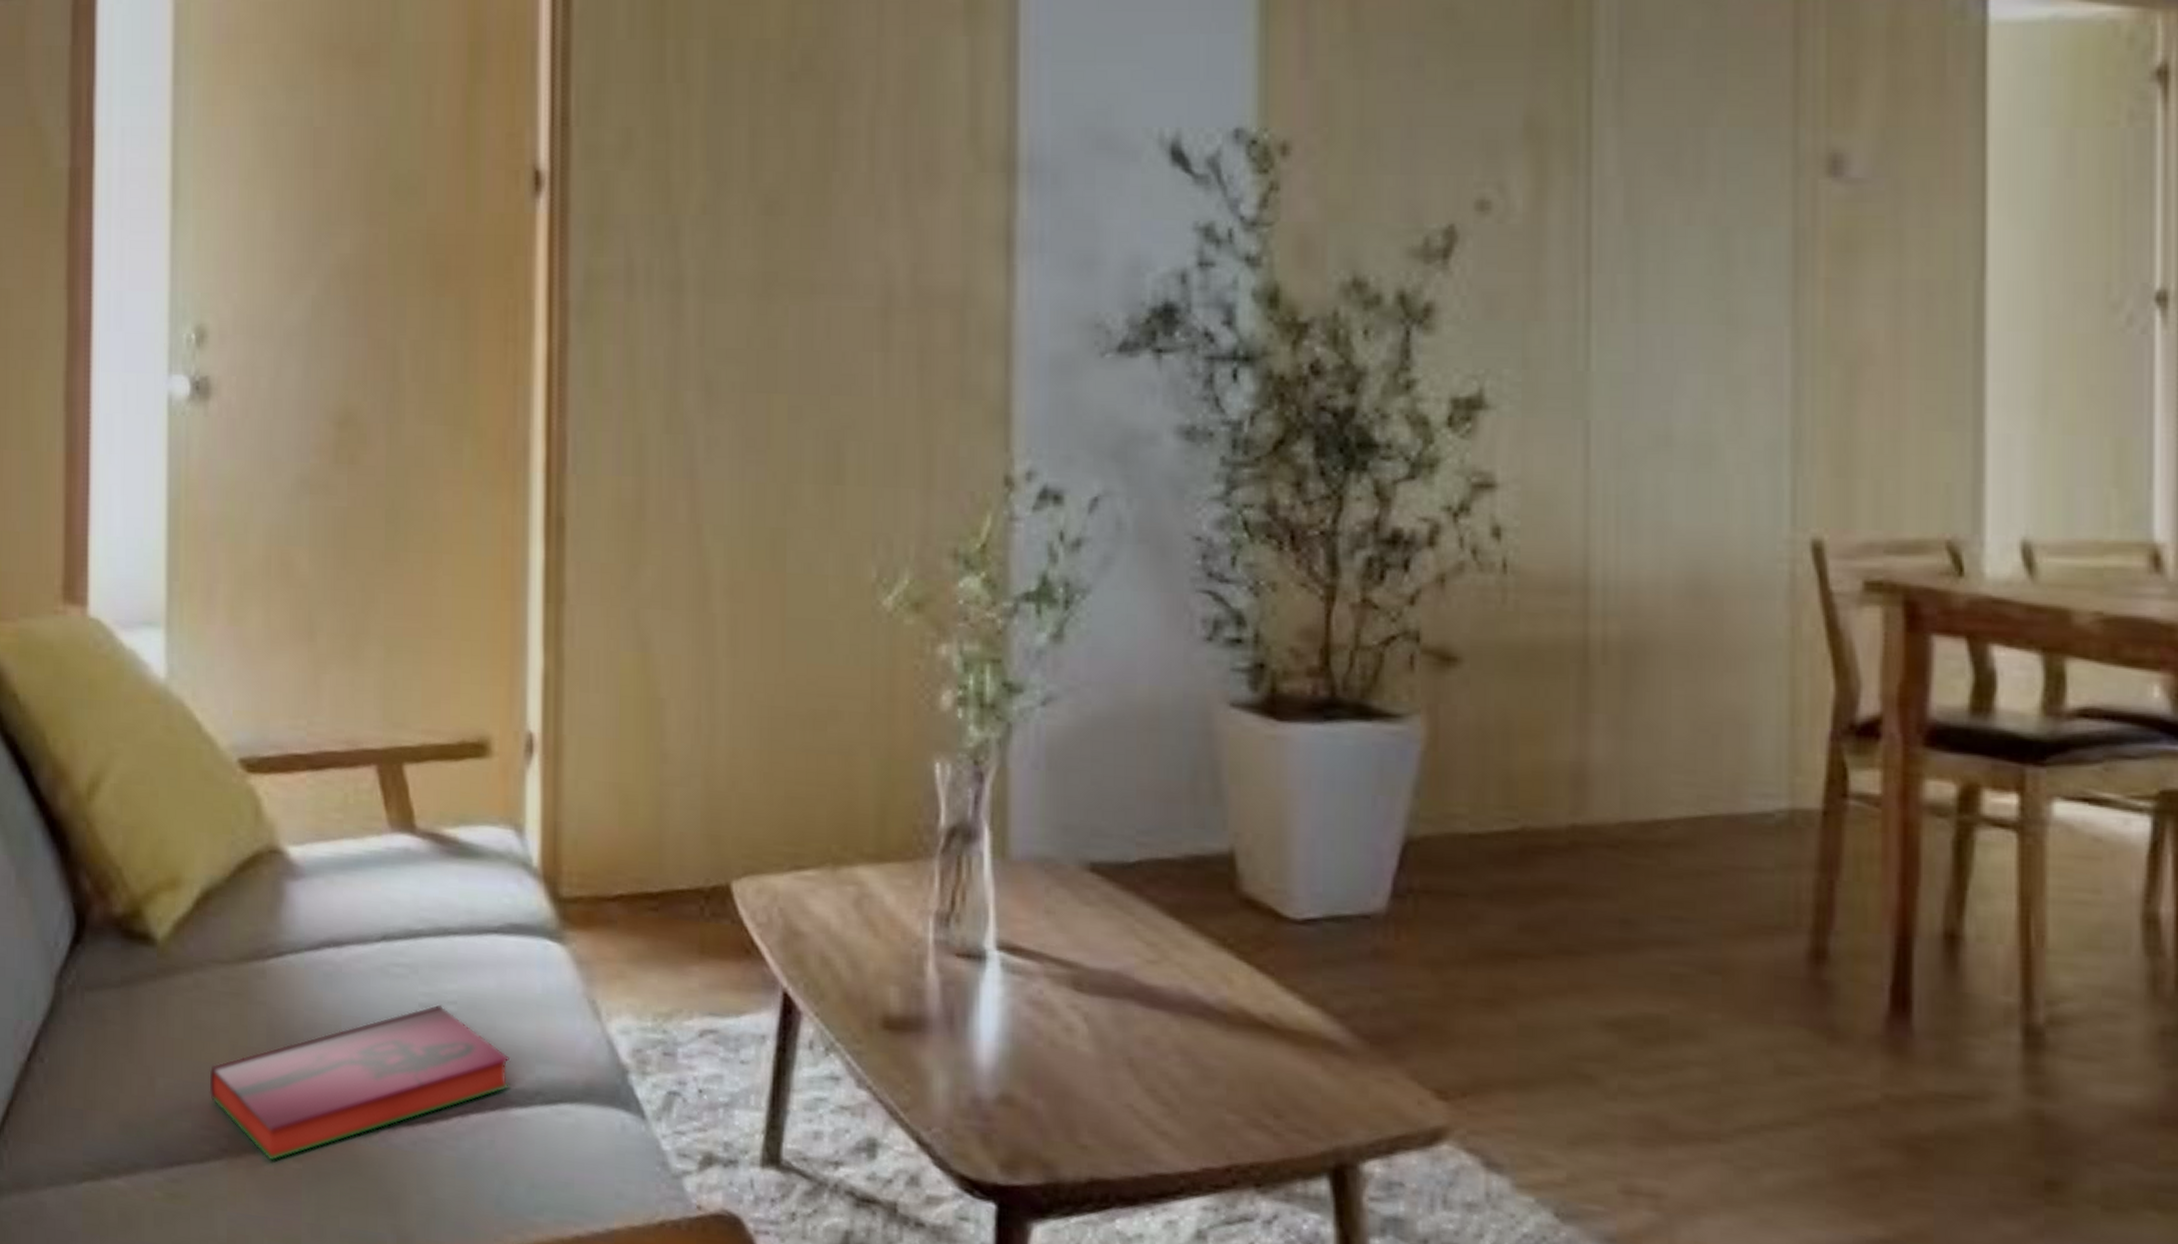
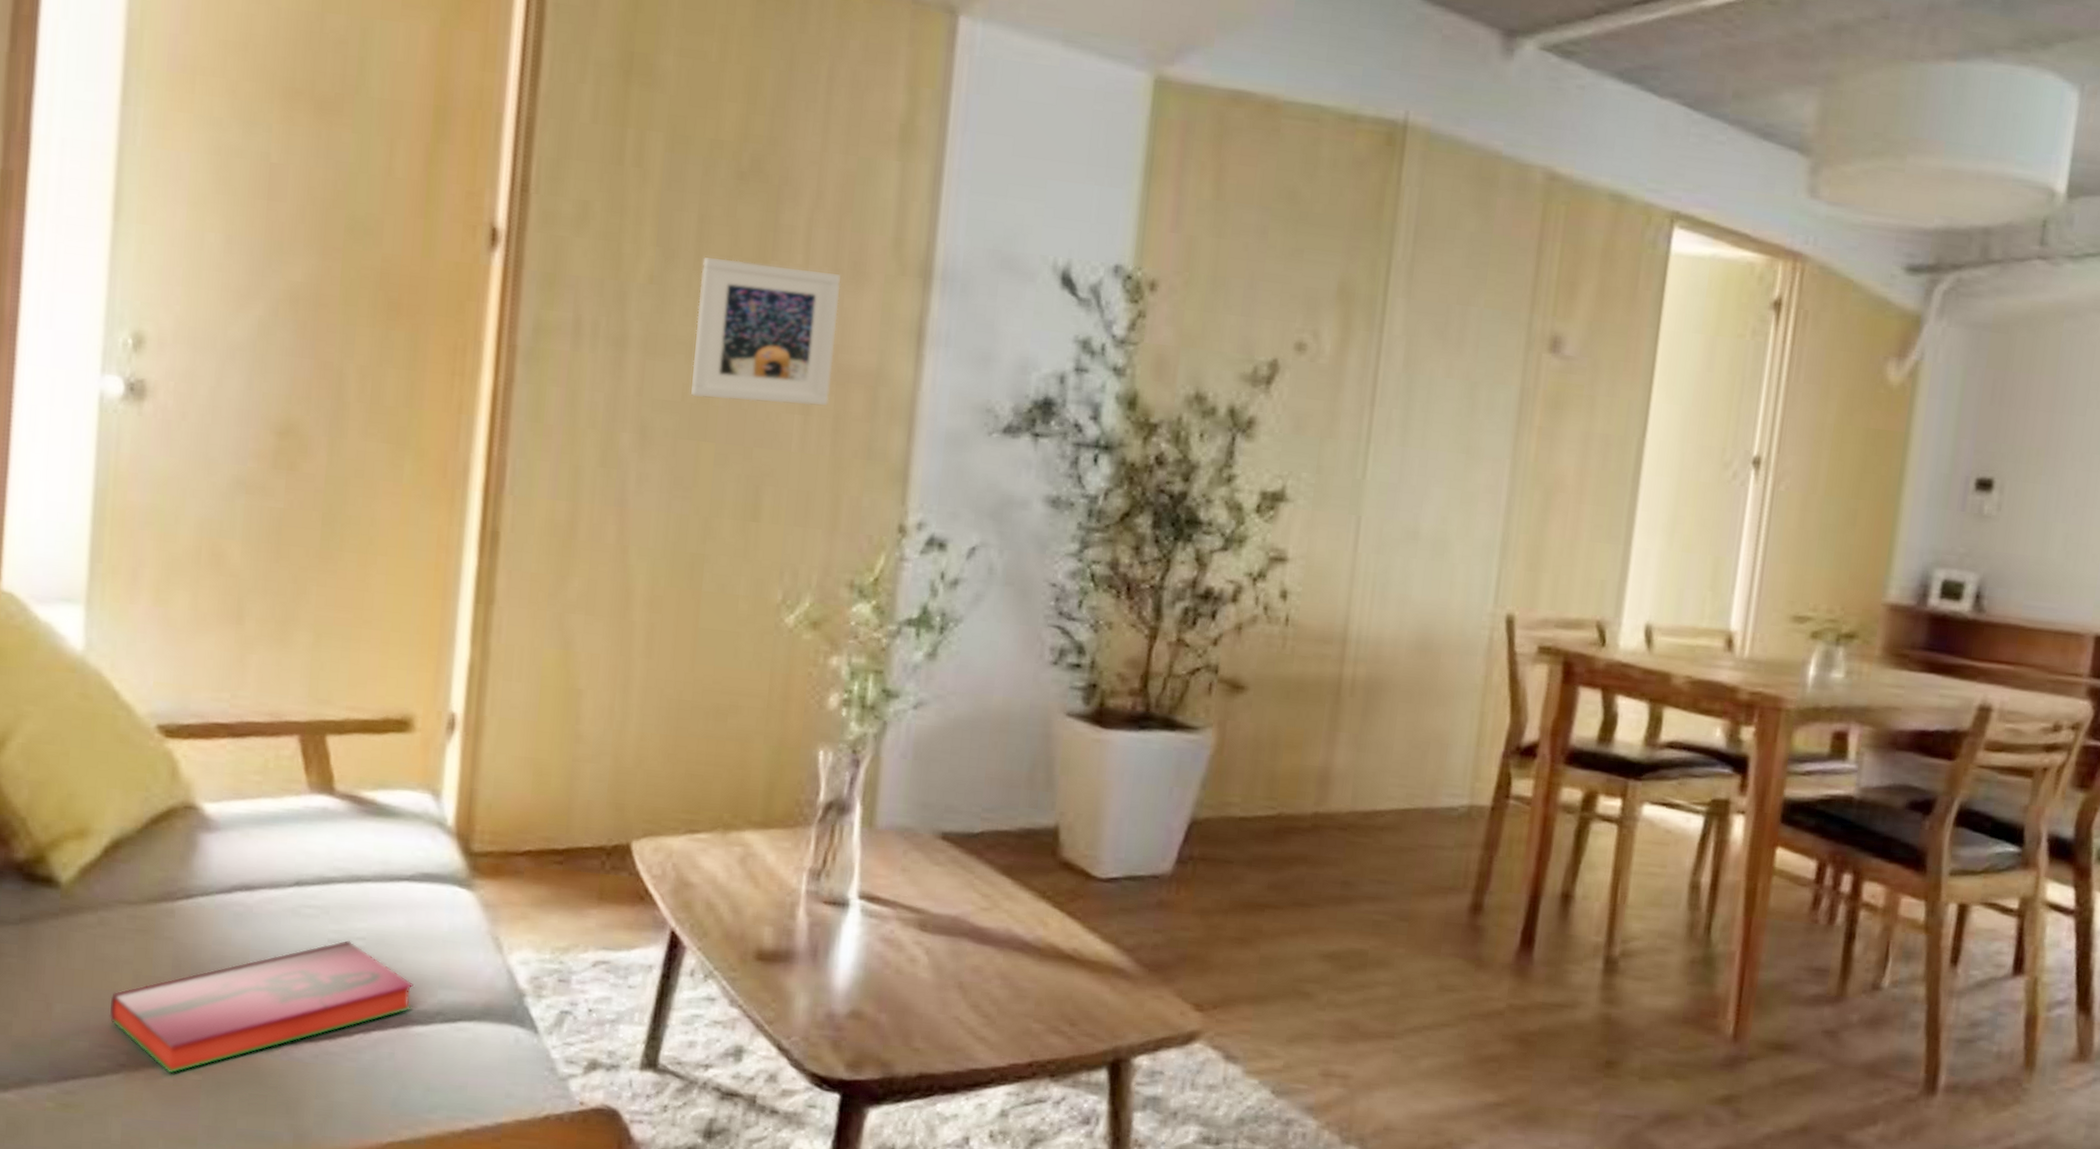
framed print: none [756,176,913,342] -> present [691,257,841,406]

